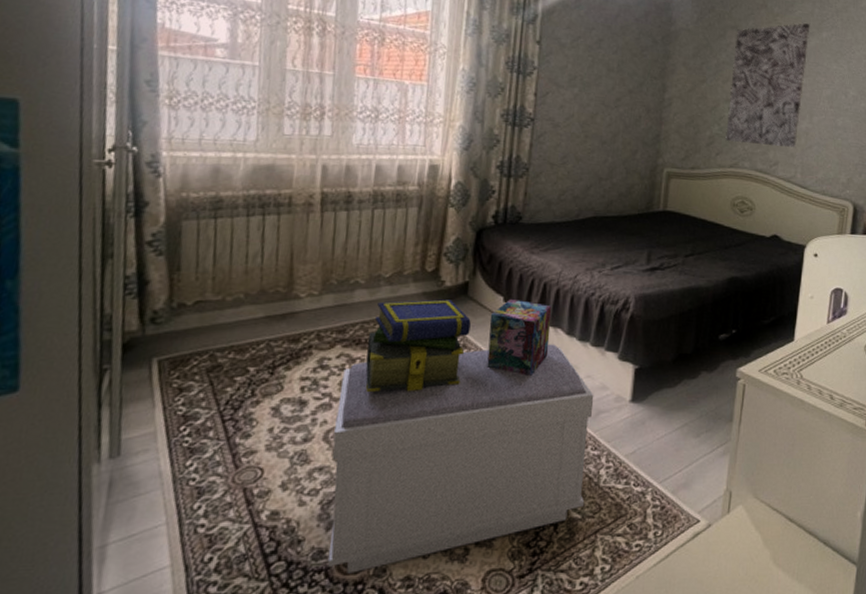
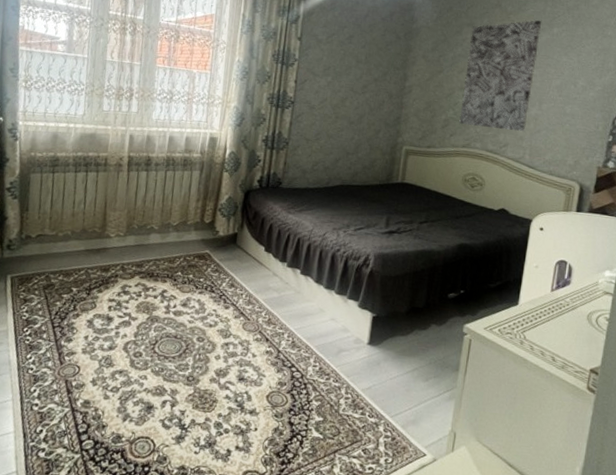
bench: present [327,344,594,574] -> none [123,289,337,458]
stack of books: present [365,299,471,393] -> none [155,244,238,318]
decorative box: present [487,298,552,376] -> none [249,249,304,314]

